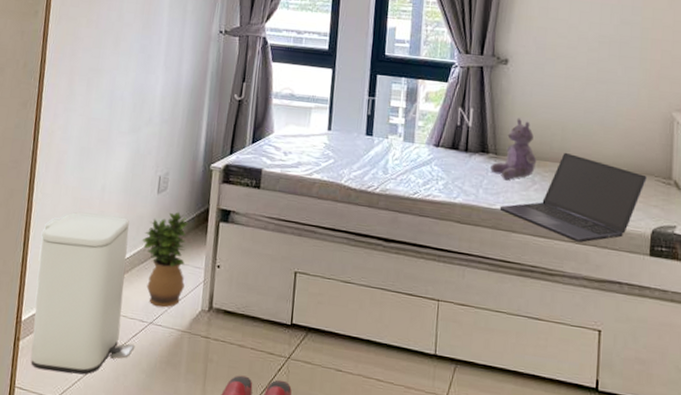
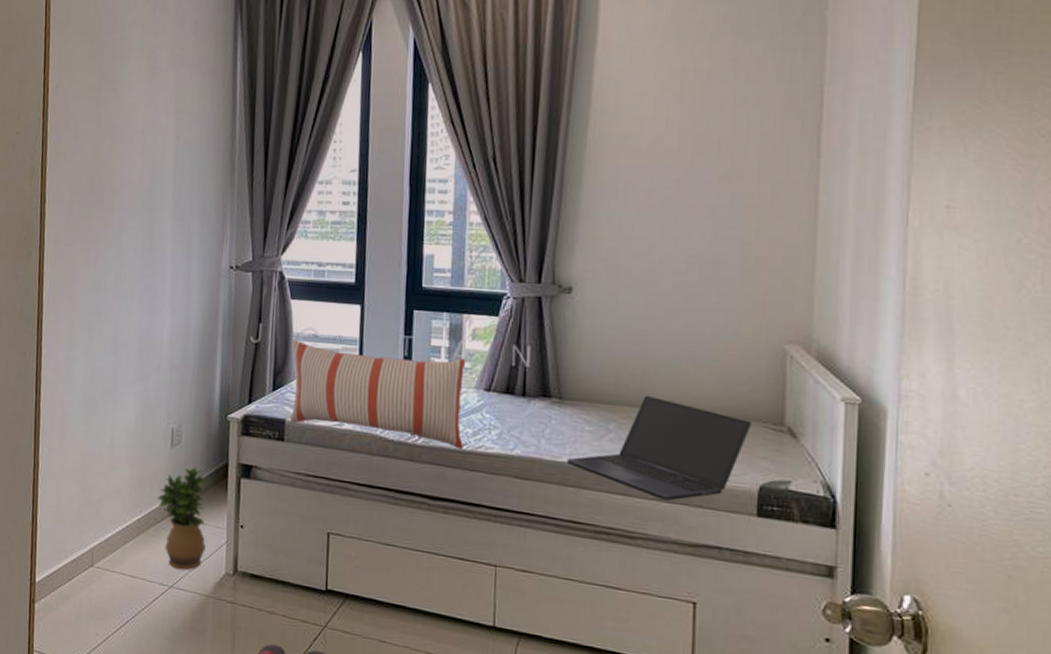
pedal bin: present [30,212,135,375] -> none [47,468,156,640]
pillow: none [265,97,420,198] -> present [289,339,466,450]
stuffed animal: present [490,118,537,180] -> none [554,355,611,428]

